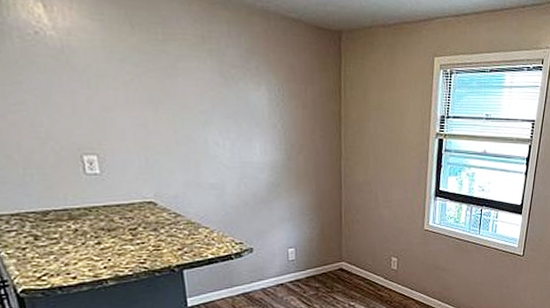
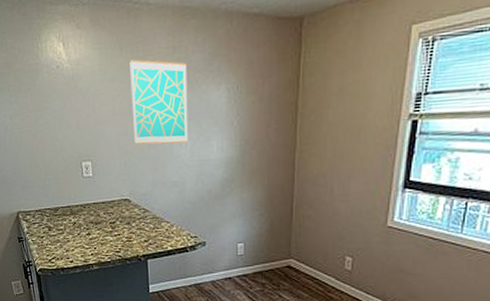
wall art: none [145,41,226,143] -> present [130,59,188,145]

